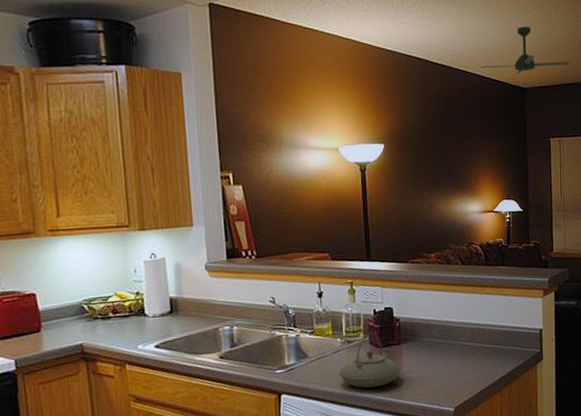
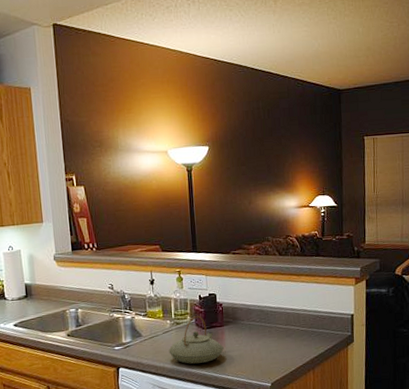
ceiling fan: present [480,27,569,74] -> none [298,30,385,77]

